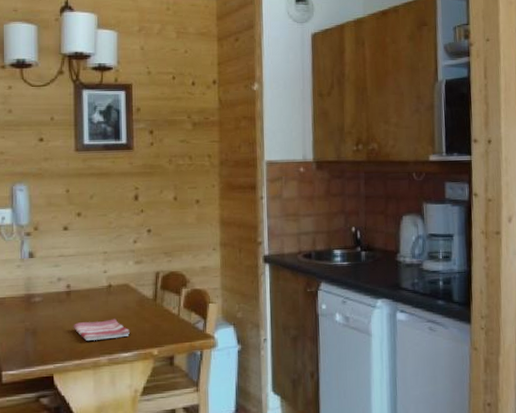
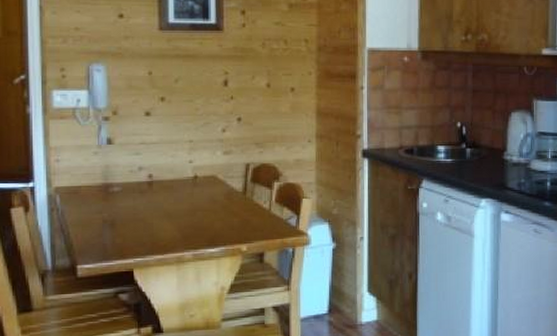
dish towel: present [73,318,130,341] -> none [155,212,217,234]

